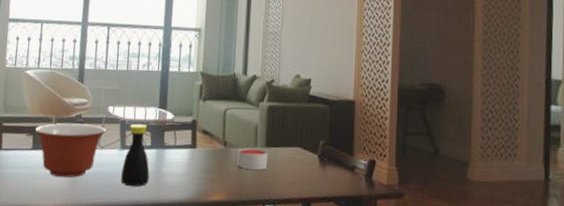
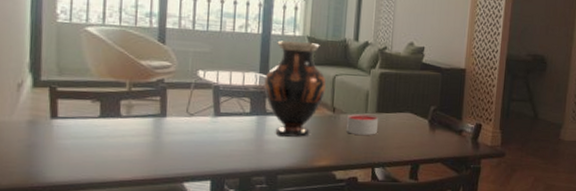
mixing bowl: present [35,123,107,178] -> none [102,88,196,148]
bottle: present [121,123,150,187] -> none [215,89,249,155]
vase: none [163,77,219,171] -> present [264,40,327,137]

